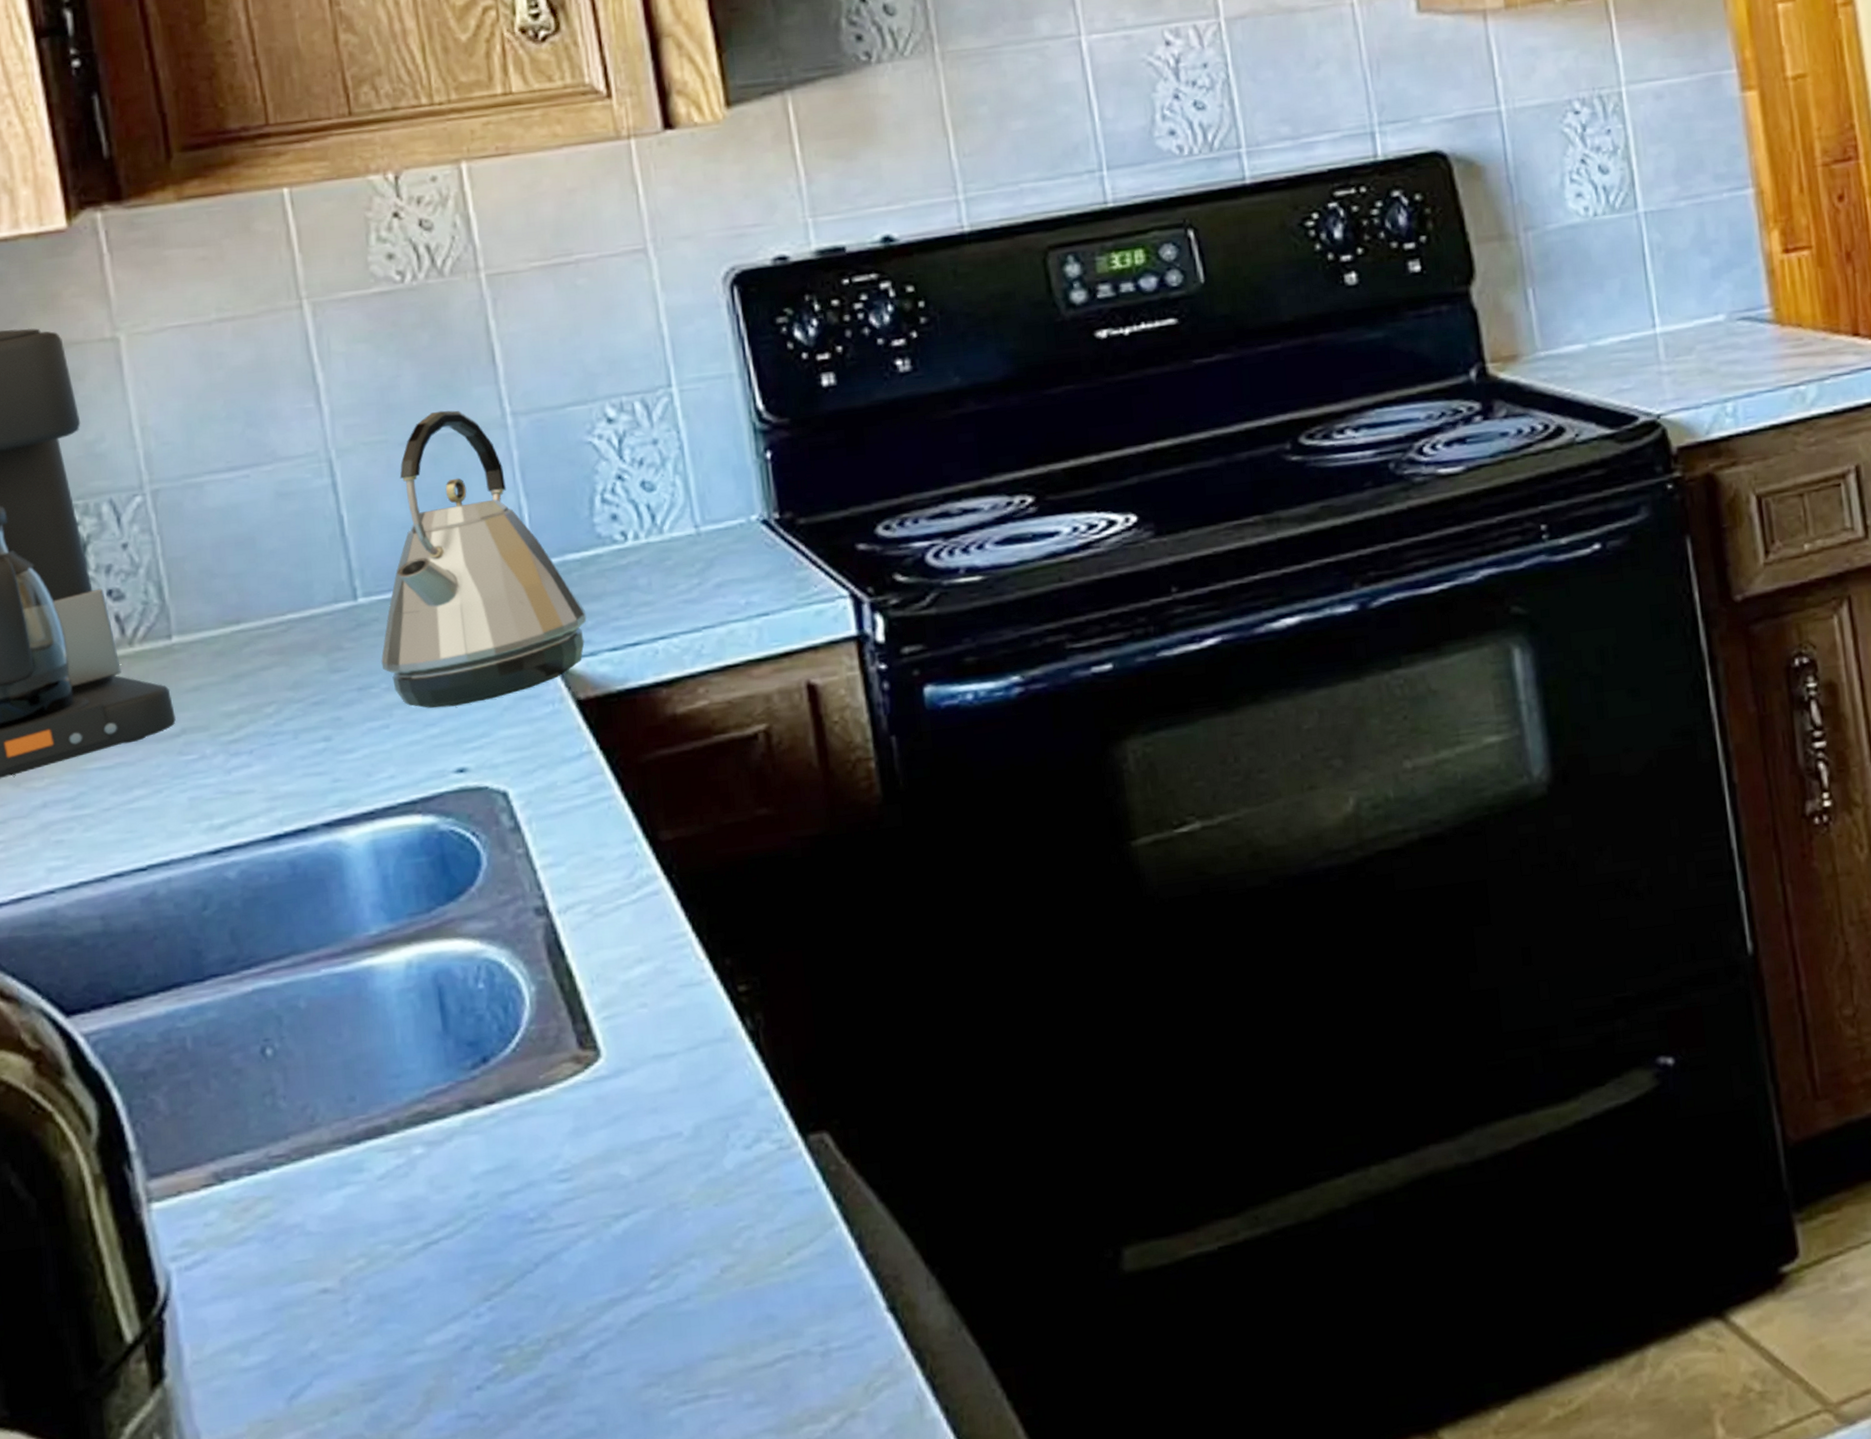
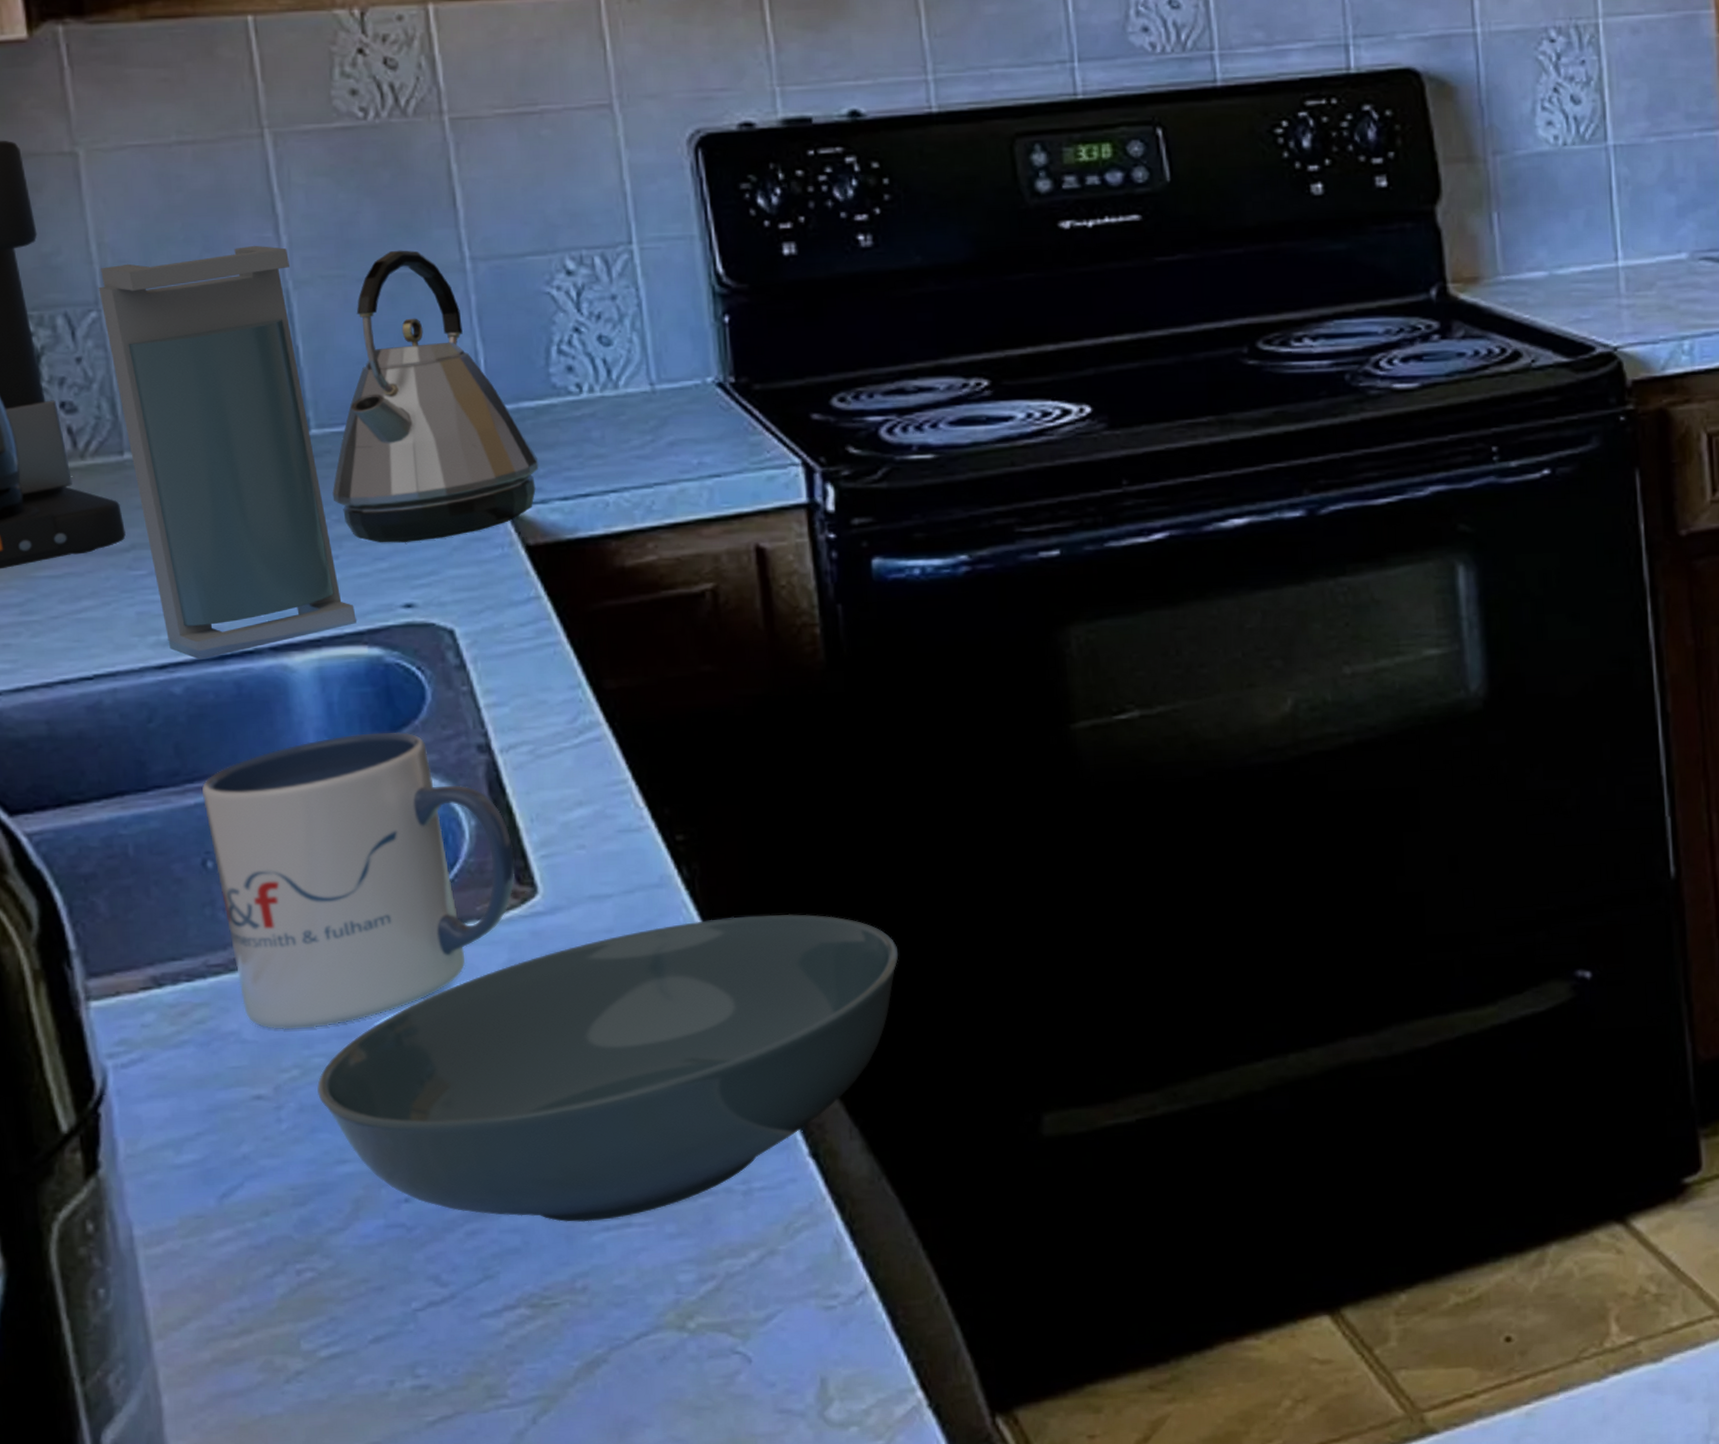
soap dispenser: none [143,417,409,842] -> present [98,245,357,660]
mug: none [258,900,578,1219] -> present [201,731,515,1029]
bowl: none [384,1057,969,1399] -> present [317,913,899,1222]

